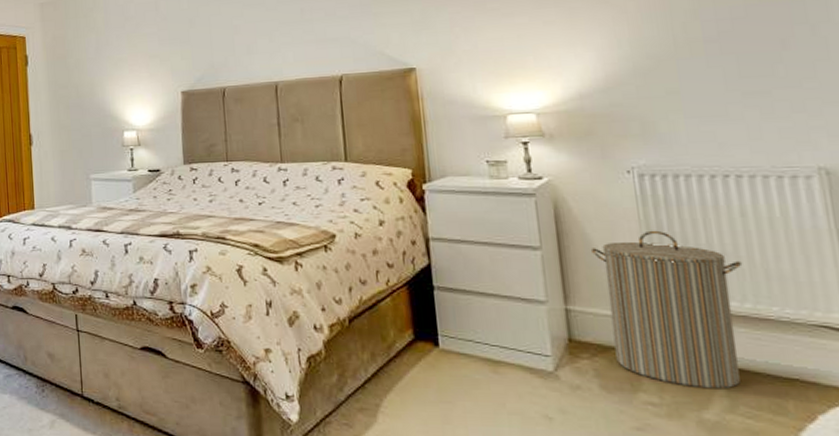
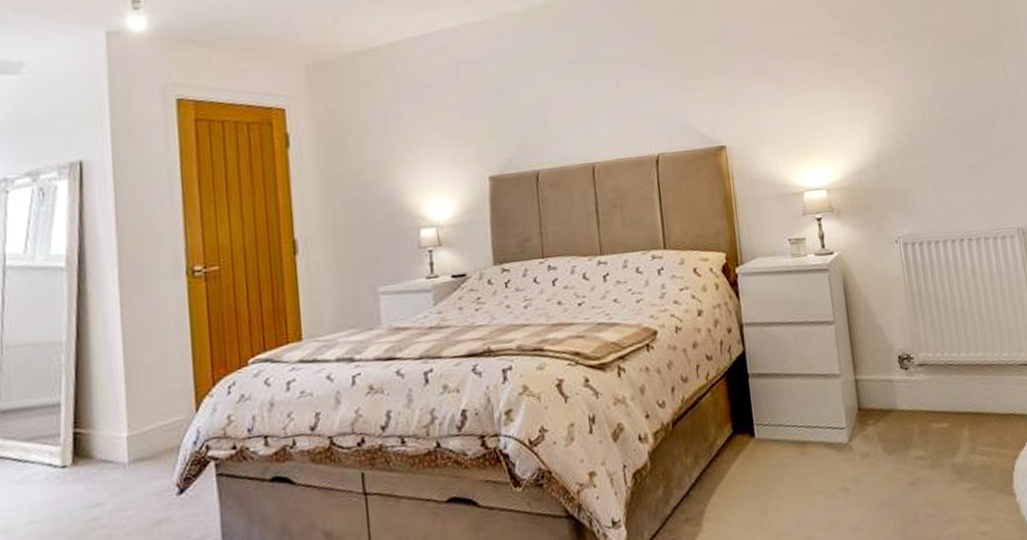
laundry hamper: present [590,230,743,389] -> none [871,294,977,436]

